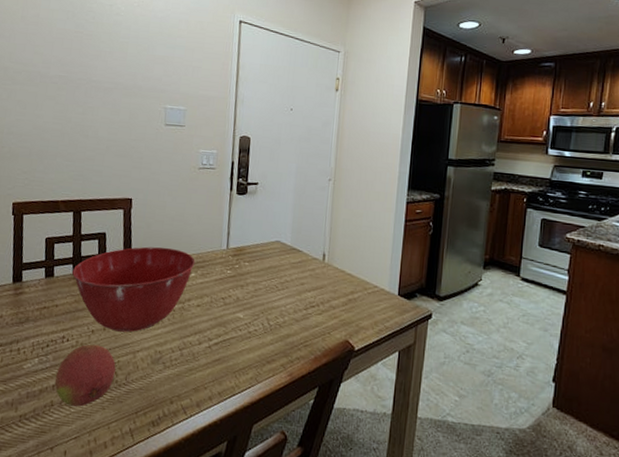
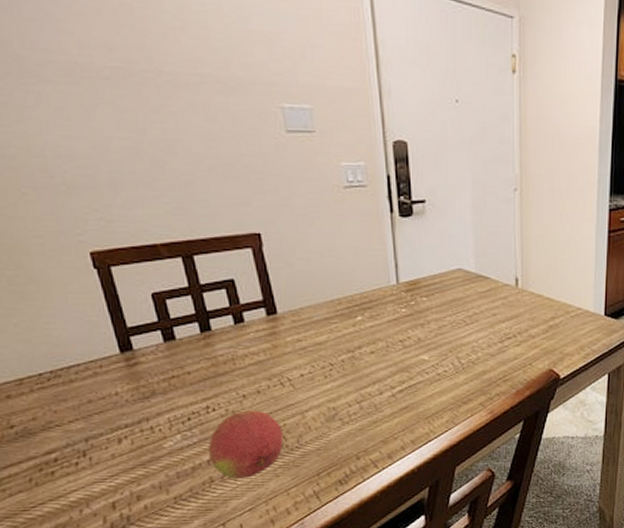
mixing bowl: present [72,246,195,333] -> none [200,289,360,393]

